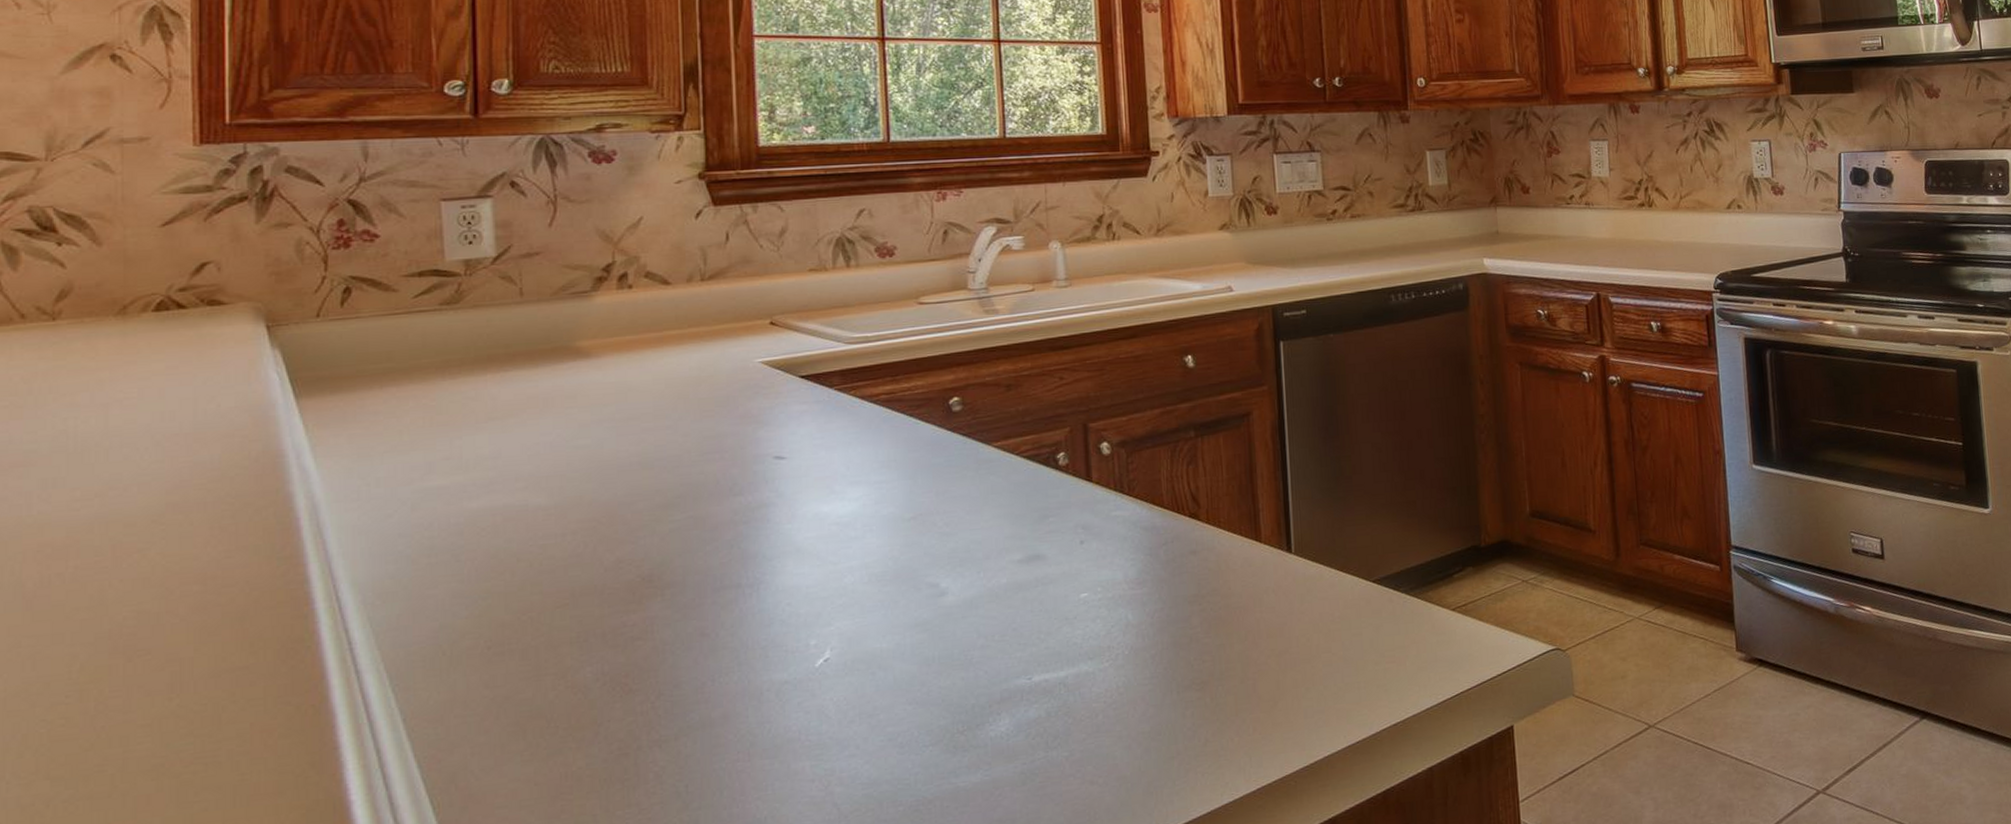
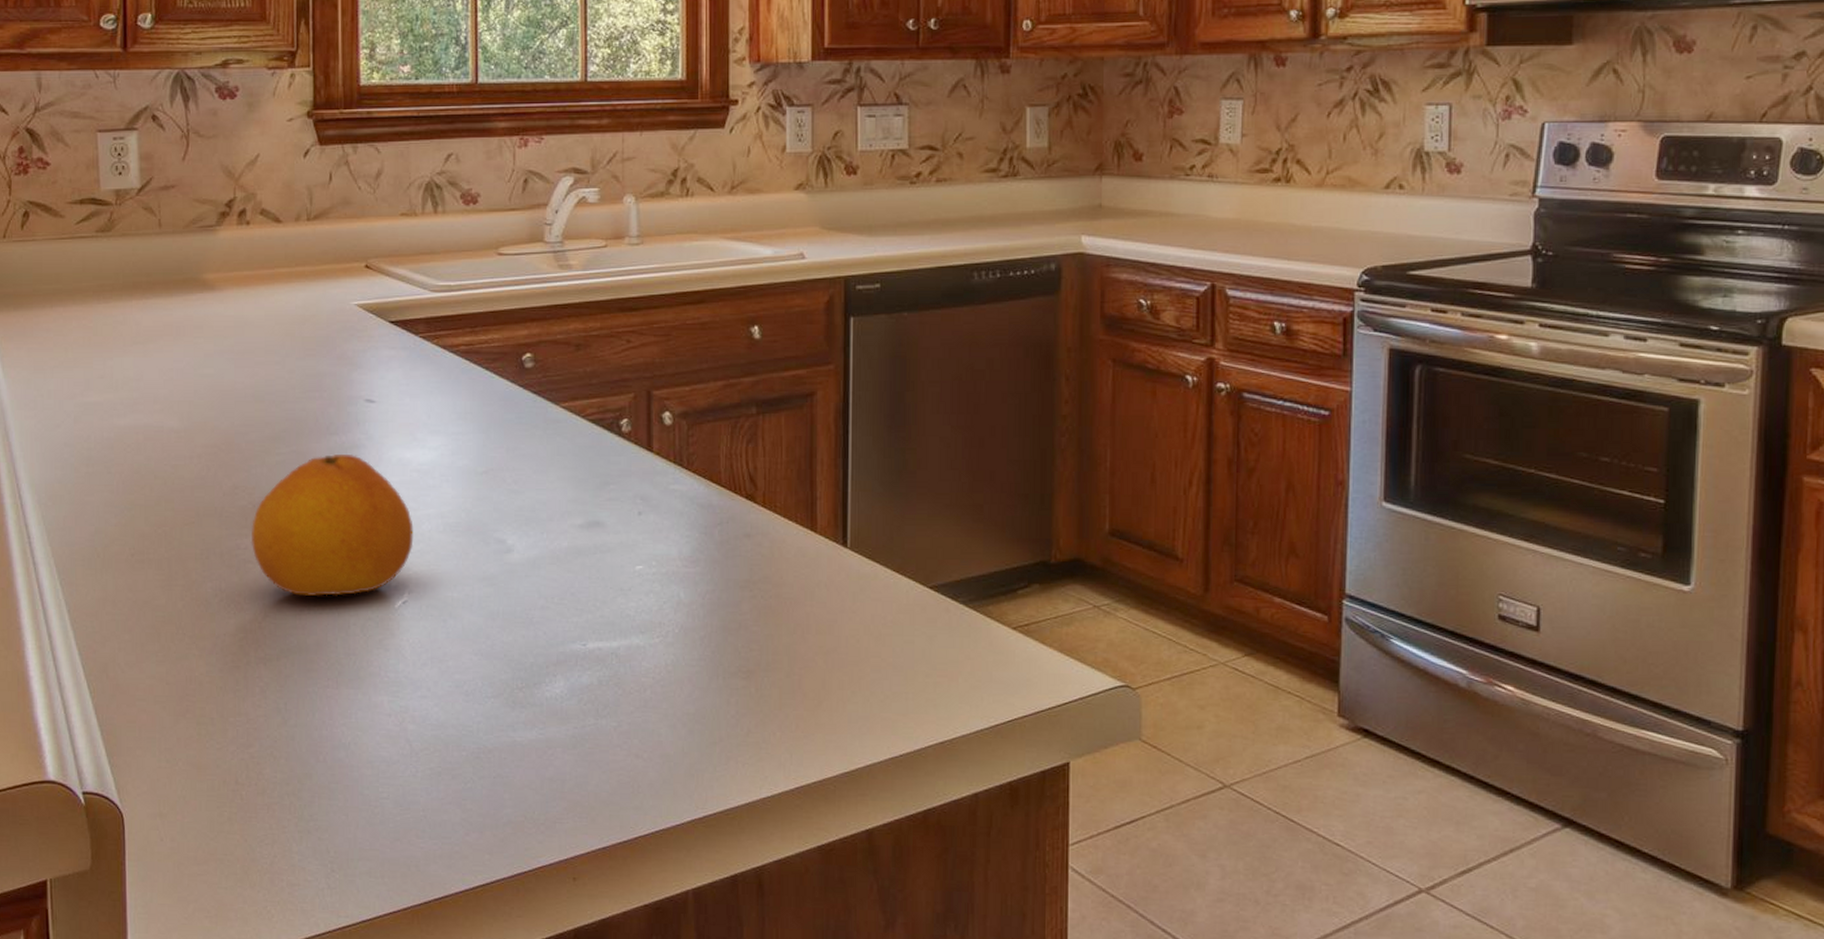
fruit: none [639,514,835,668] -> present [250,454,414,596]

